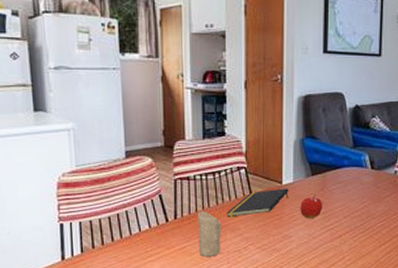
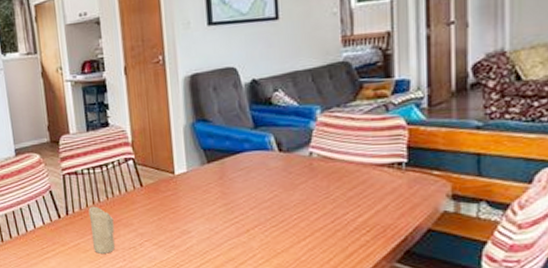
notepad: present [226,188,289,217] -> none [117,178,183,212]
fruit: present [300,194,323,219] -> none [197,184,224,212]

